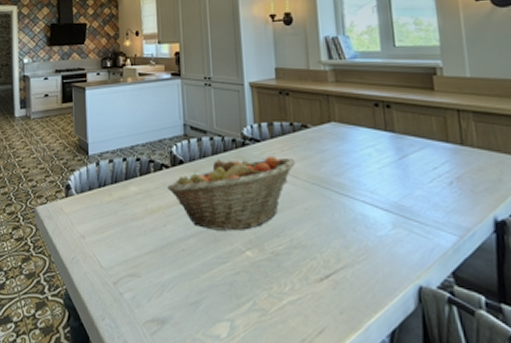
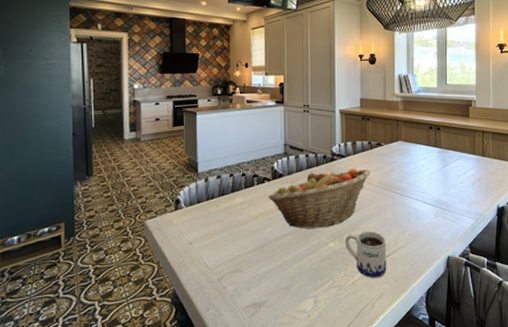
mug: none [266,240,328,306] -> present [345,231,387,278]

